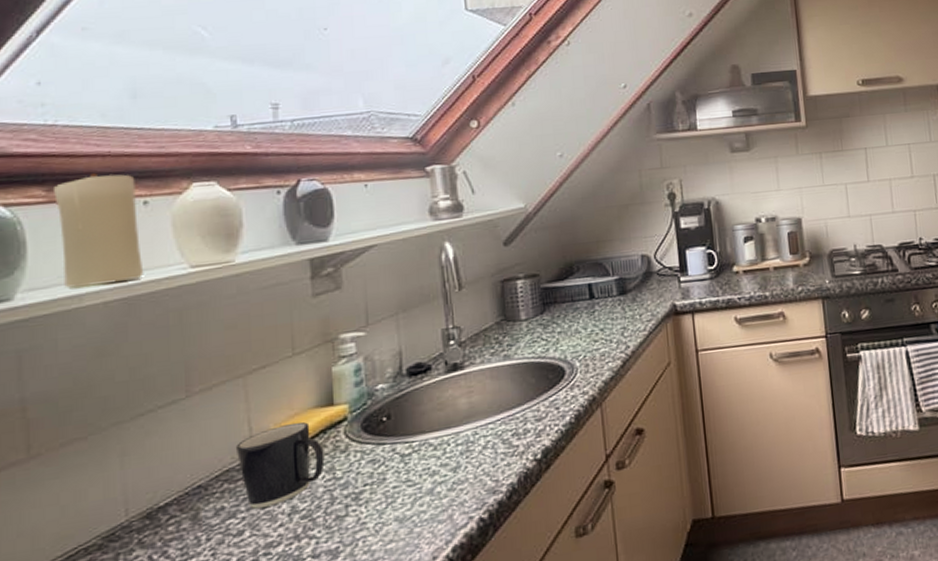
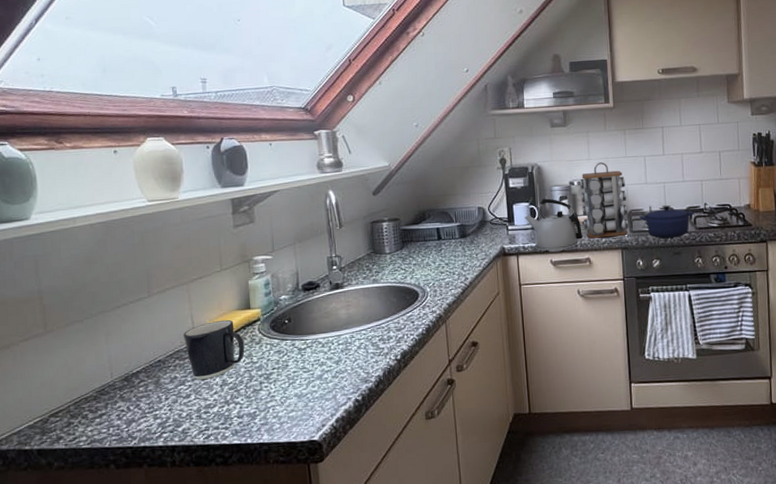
candle: present [52,172,144,288] -> none [52,127,117,213]
kettle: none [700,240,775,308] -> present [524,198,584,253]
spice rack: none [768,192,831,288] -> present [580,161,629,239]
cooking pot: none [841,241,908,284] -> present [639,204,694,239]

